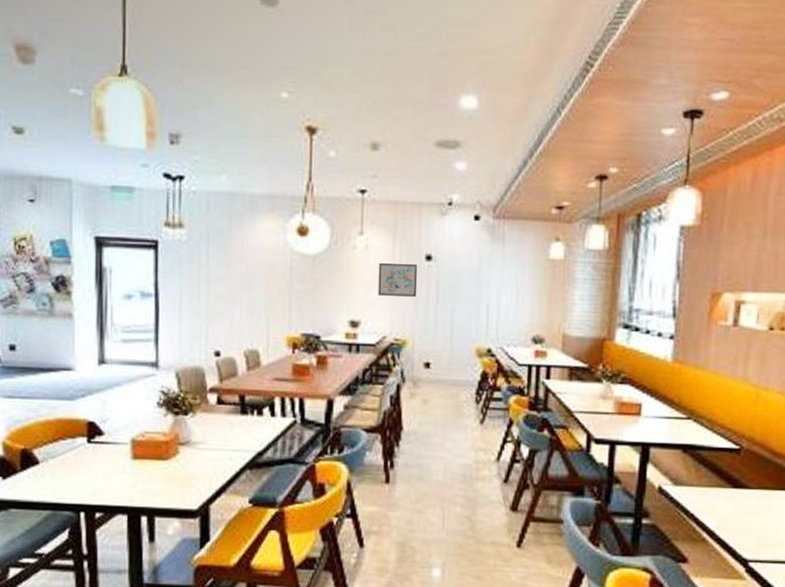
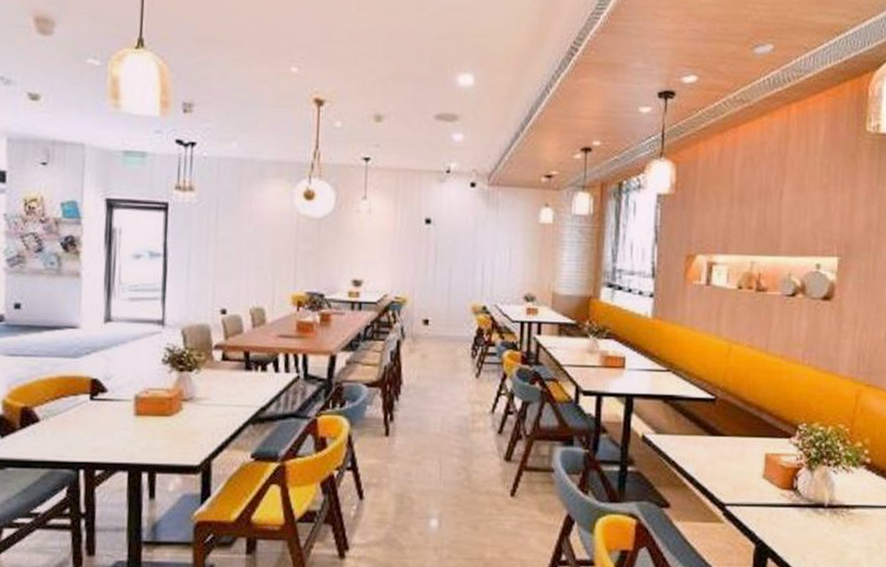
wall art: present [378,262,418,297] -> none [380,225,418,257]

